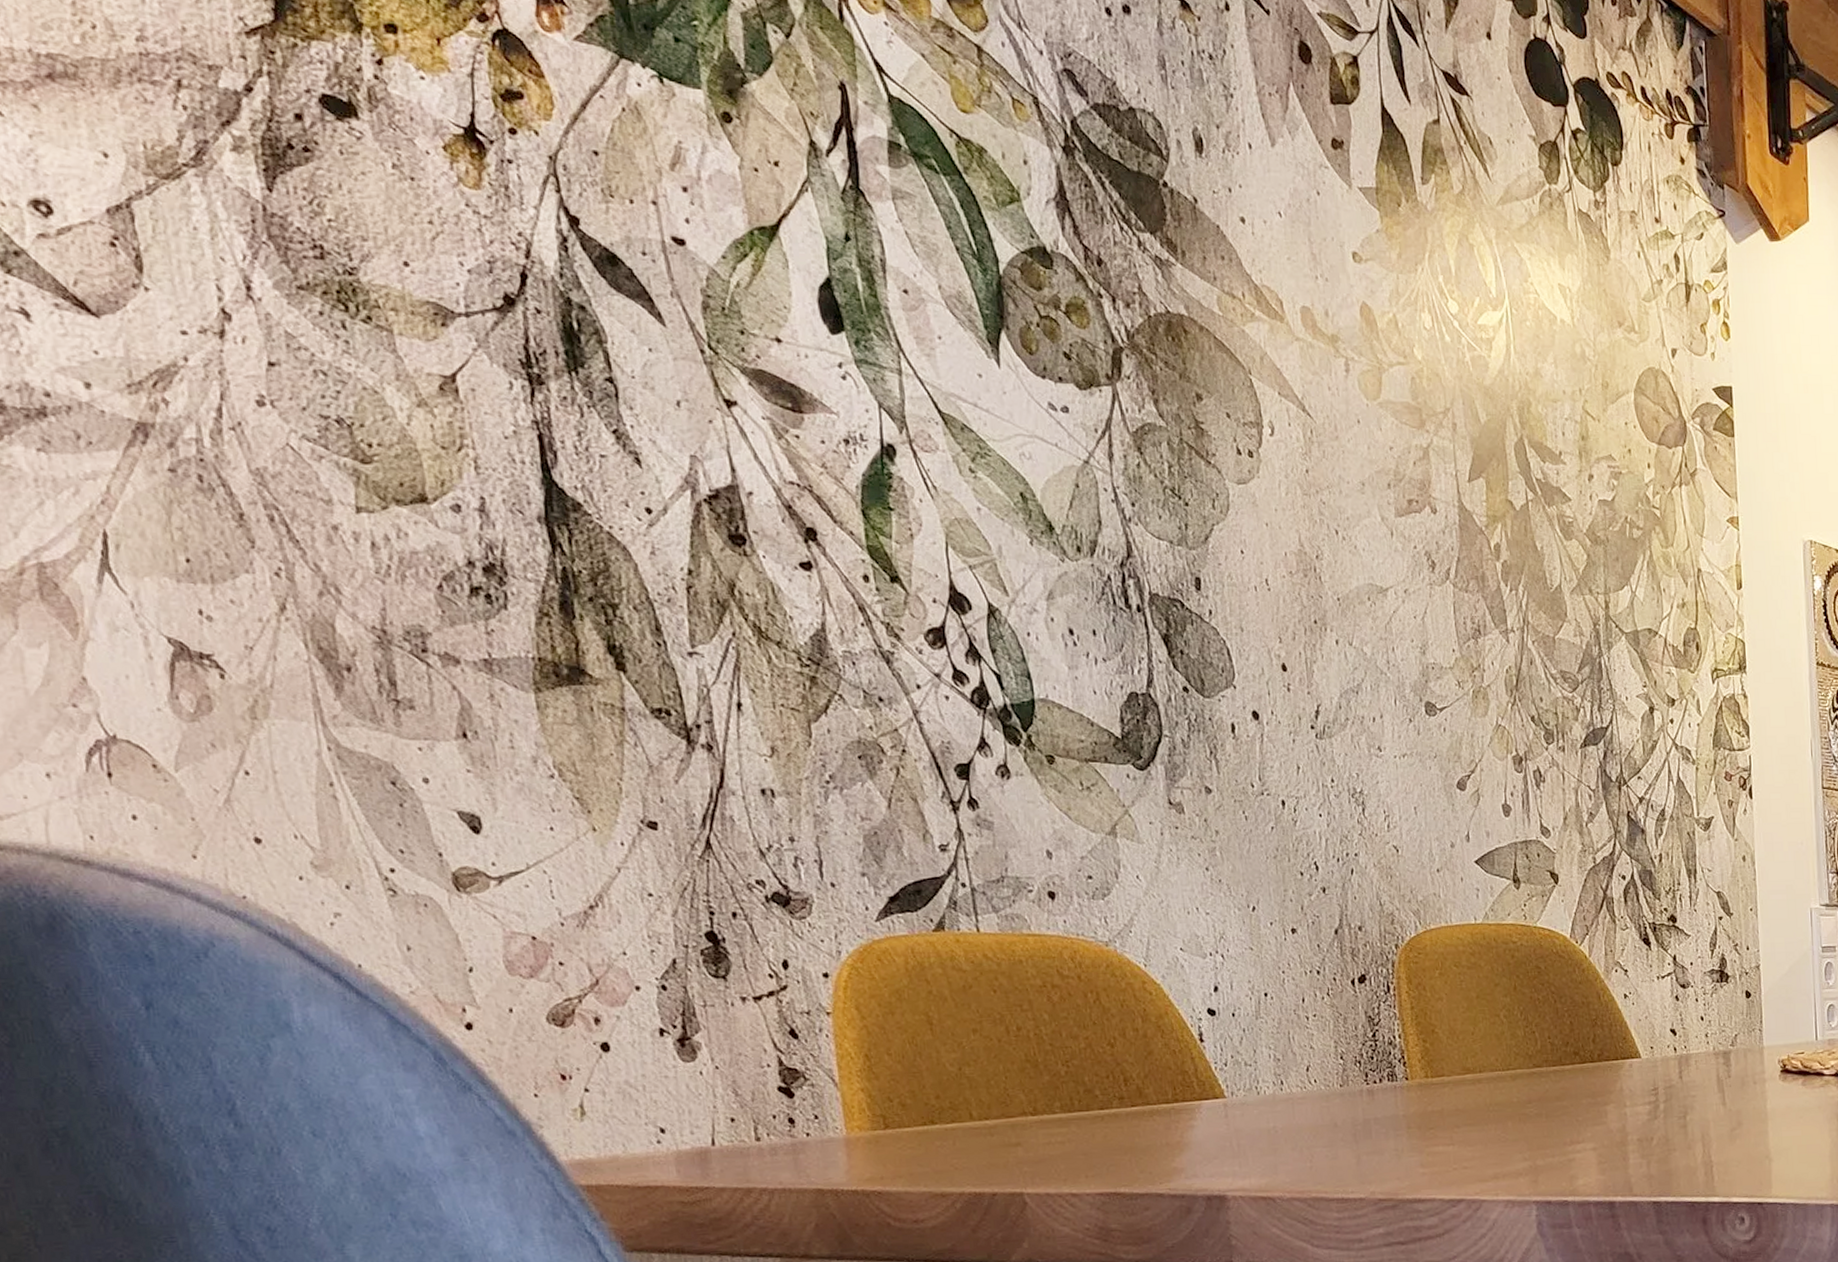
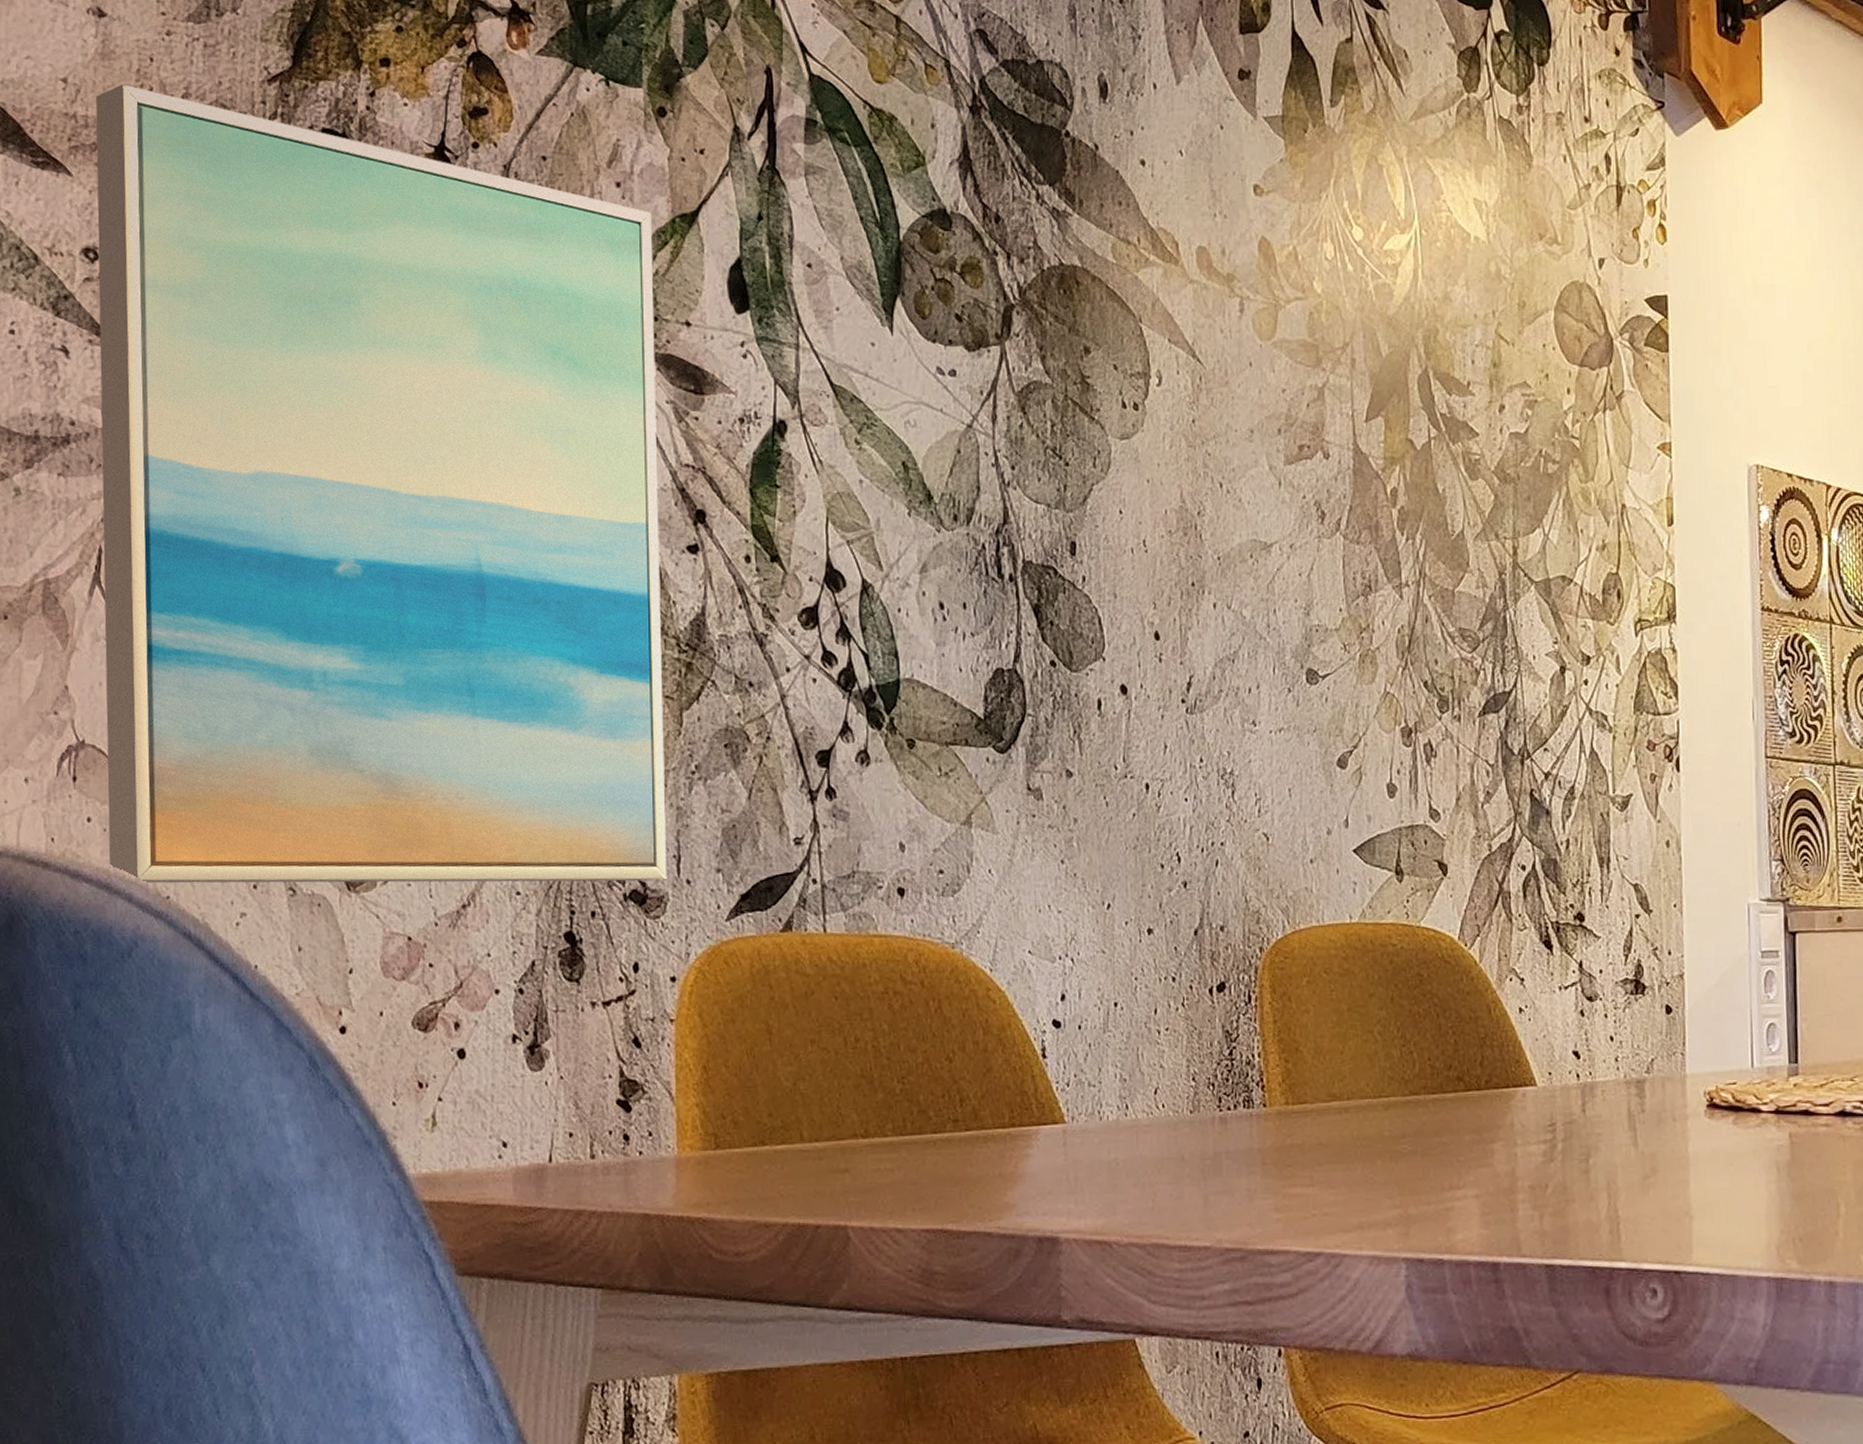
wall art: none [20,17,810,885] -> present [95,84,667,884]

